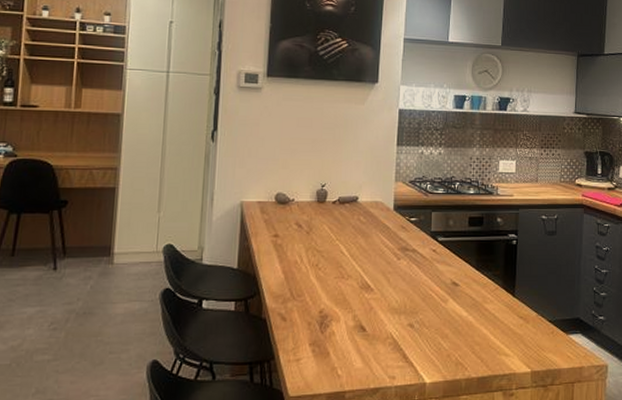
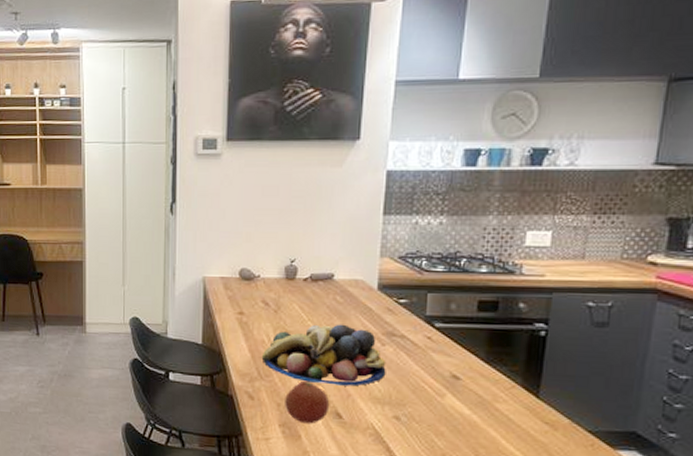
fruit bowl: none [294,242,402,300] -> present [261,324,386,386]
fruit: none [315,297,355,340] -> present [285,380,330,424]

